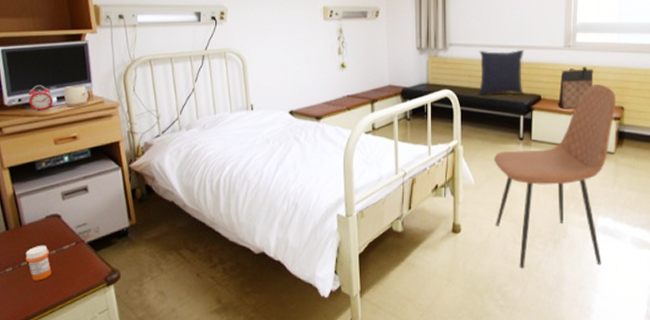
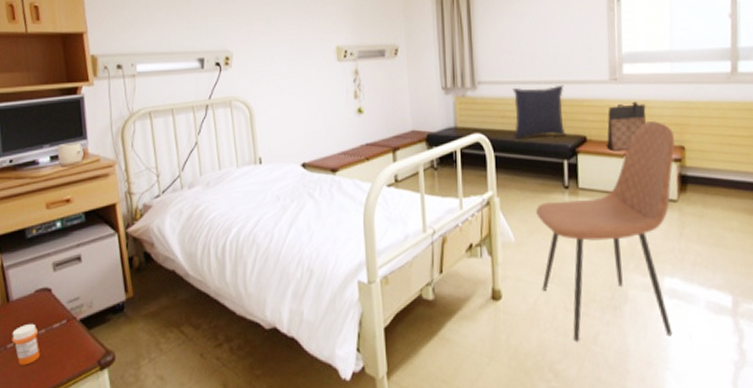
alarm clock: present [28,85,54,112] -> none [20,144,47,174]

